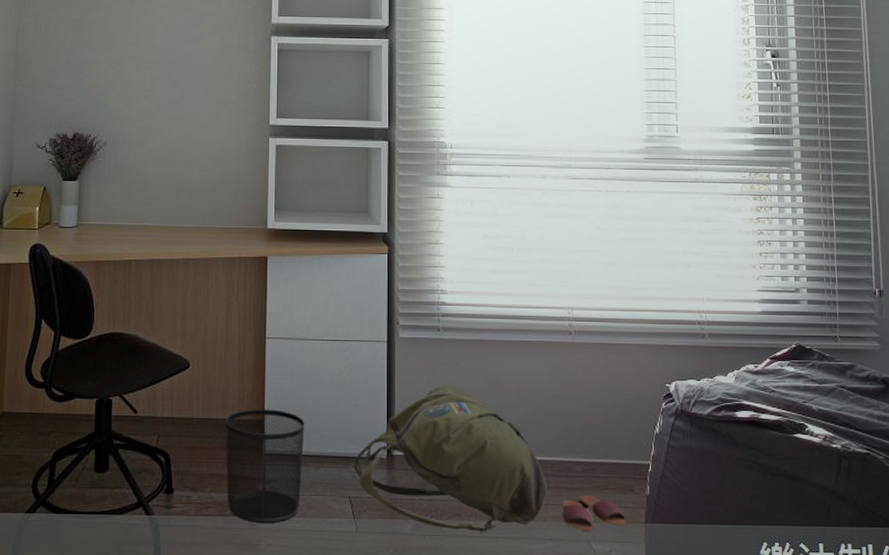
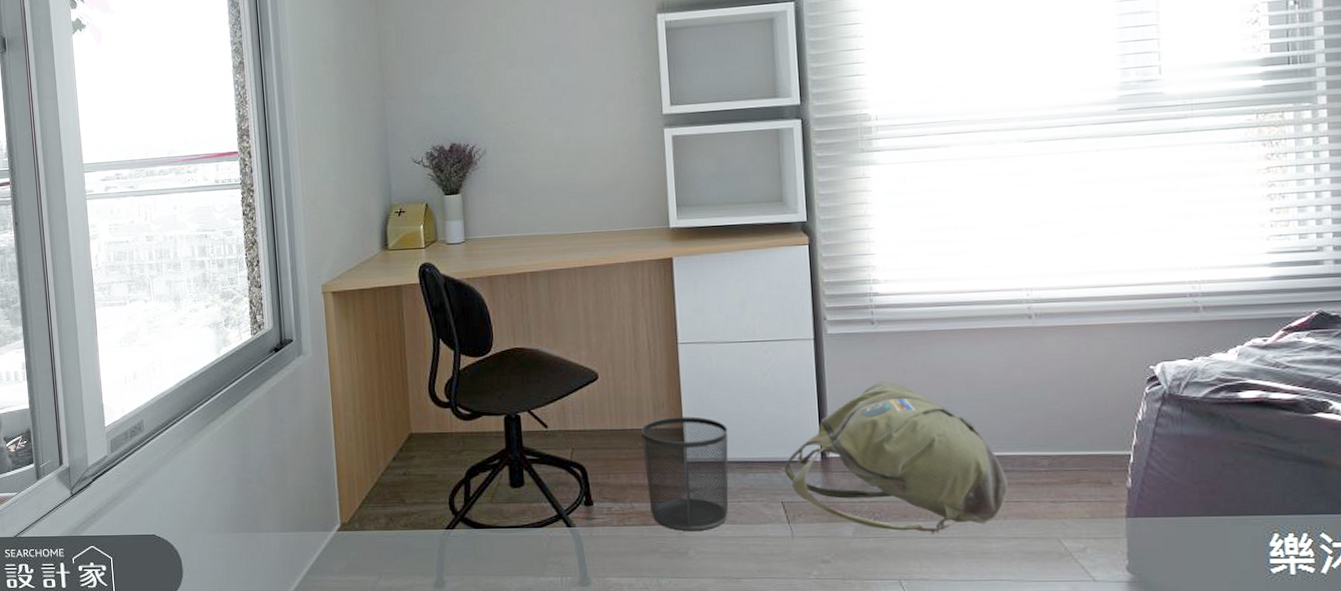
slippers: present [562,495,626,531] -> none [1026,490,1103,527]

